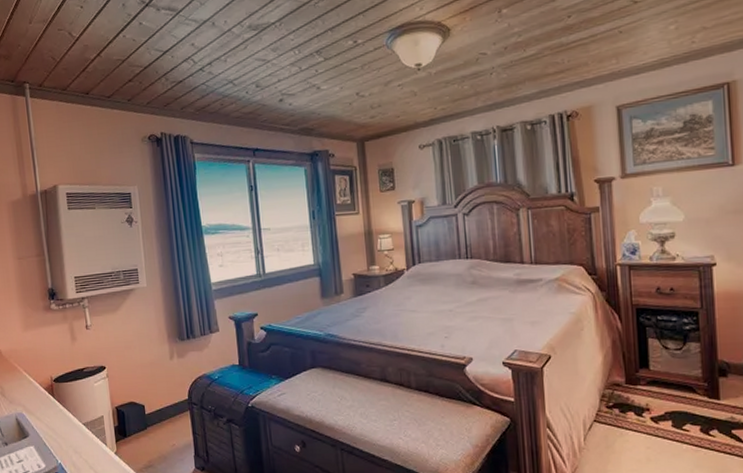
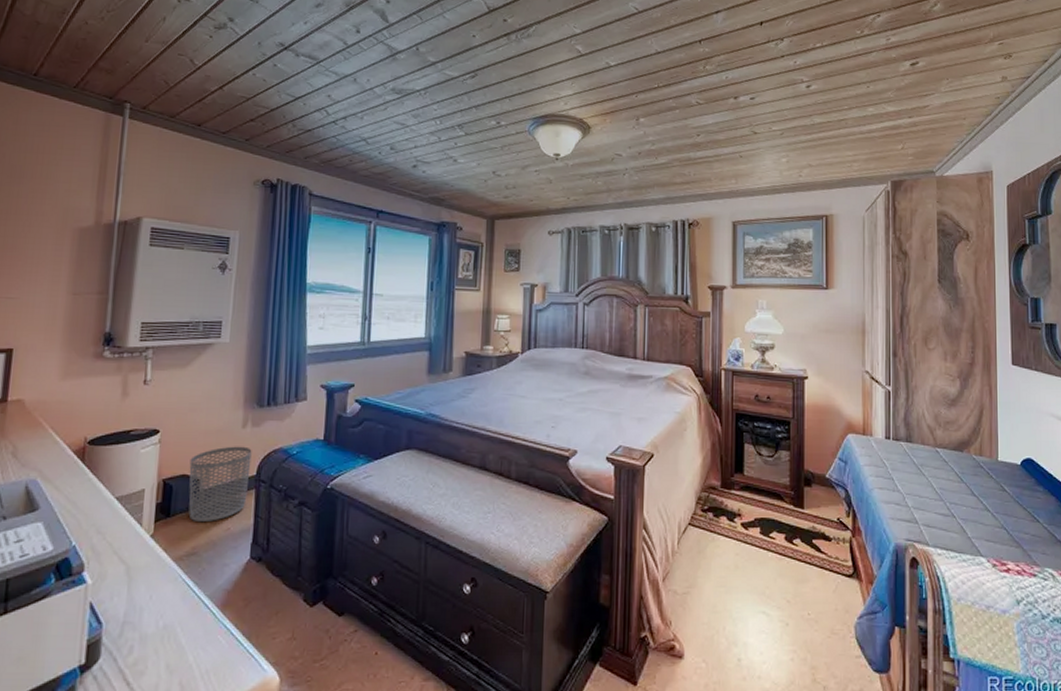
waste bin: none [133,375,185,441] -> present [188,446,252,523]

